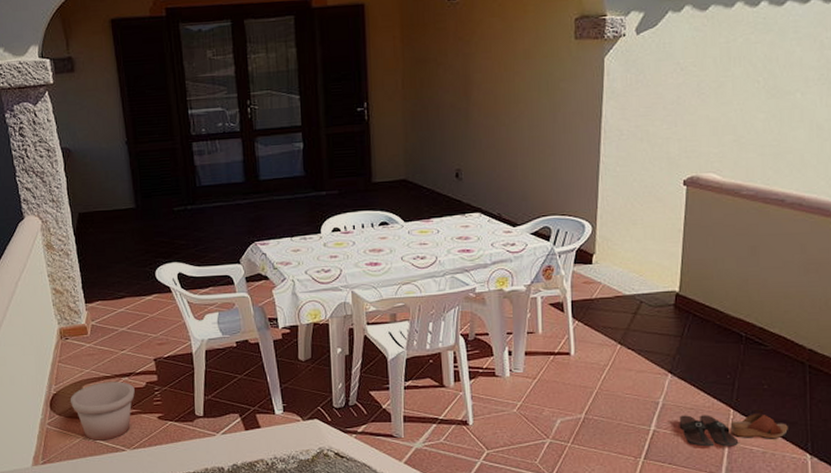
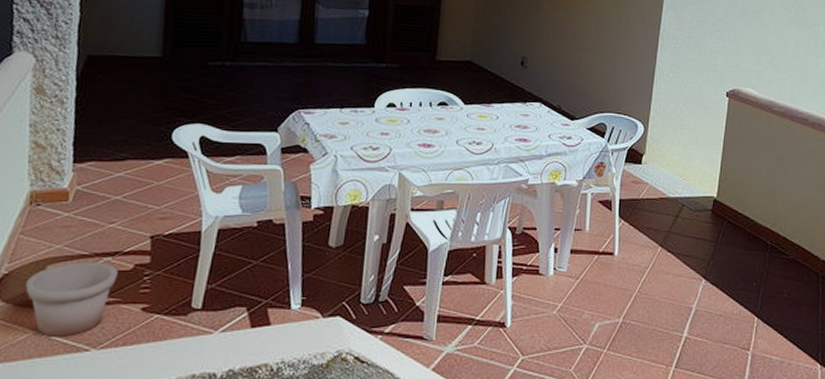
flip-flop: present [680,415,739,447] -> none [710,322,761,355]
sandal: present [730,414,788,439] -> none [754,322,803,348]

